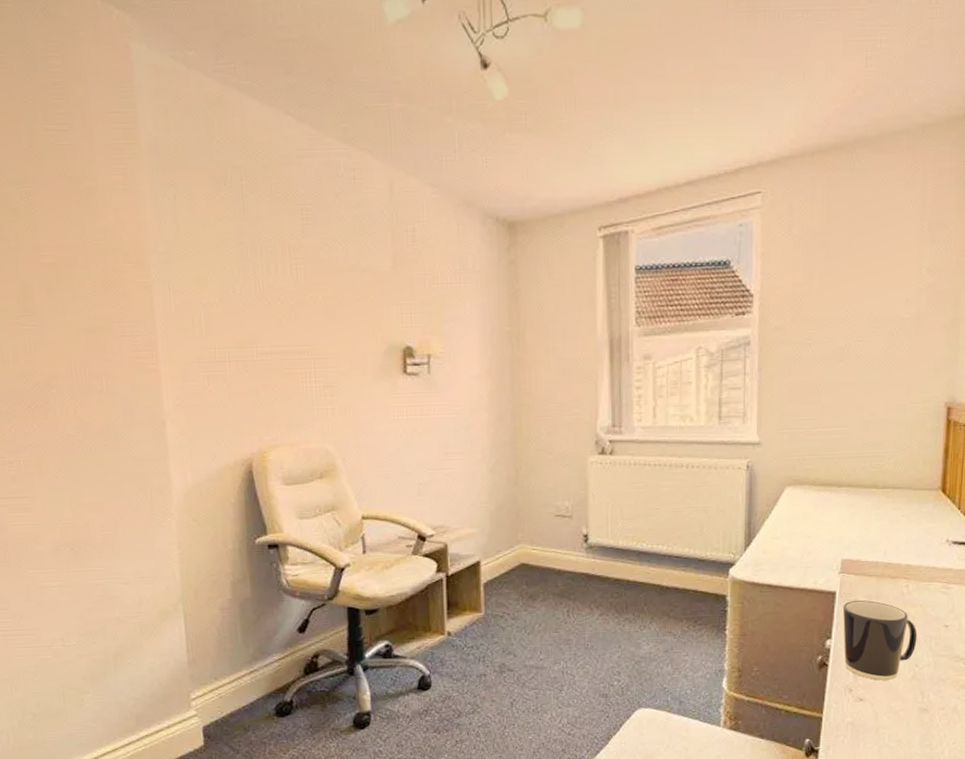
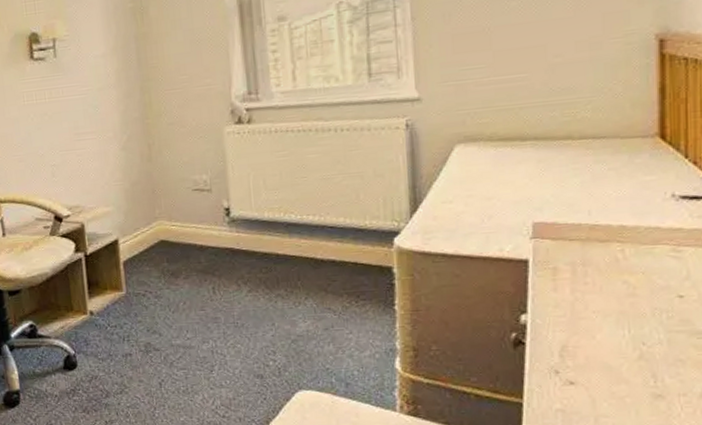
mug: present [842,600,917,680] -> none [538,268,642,361]

